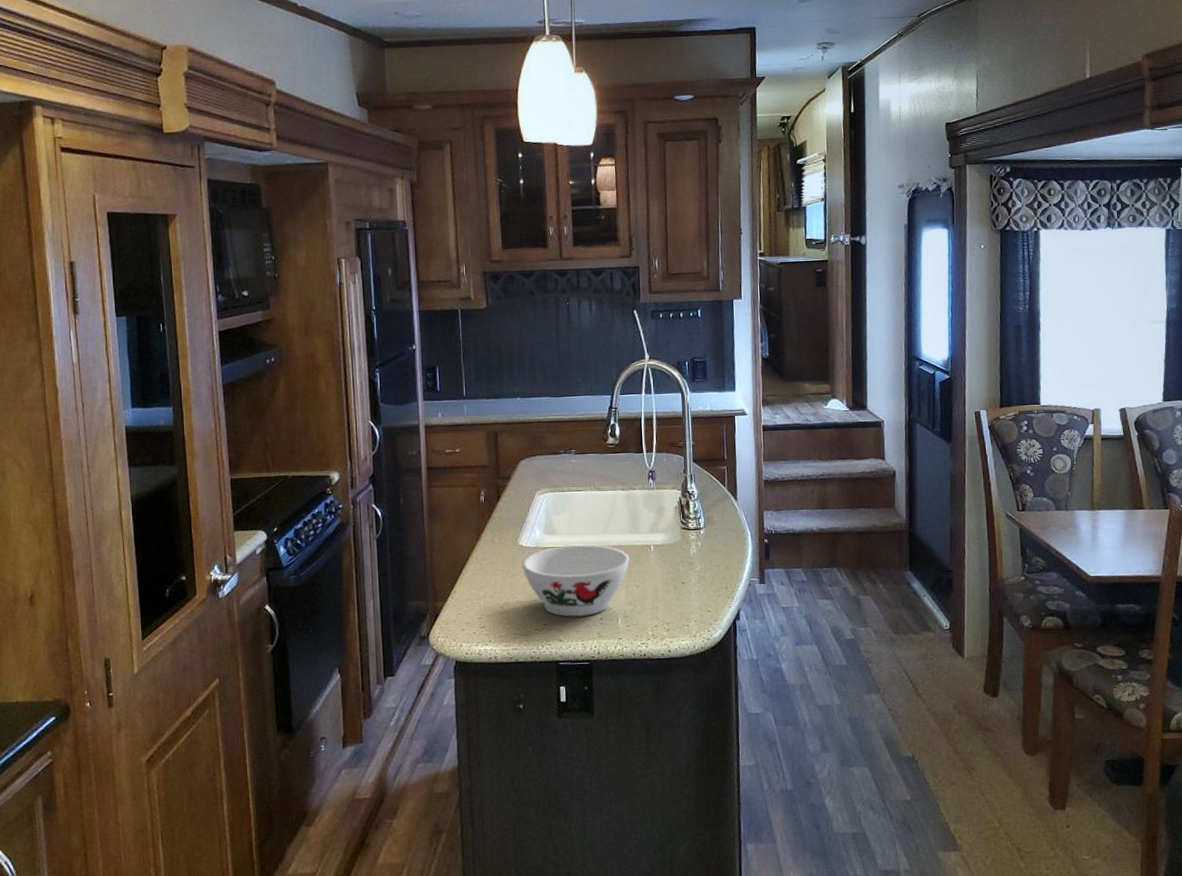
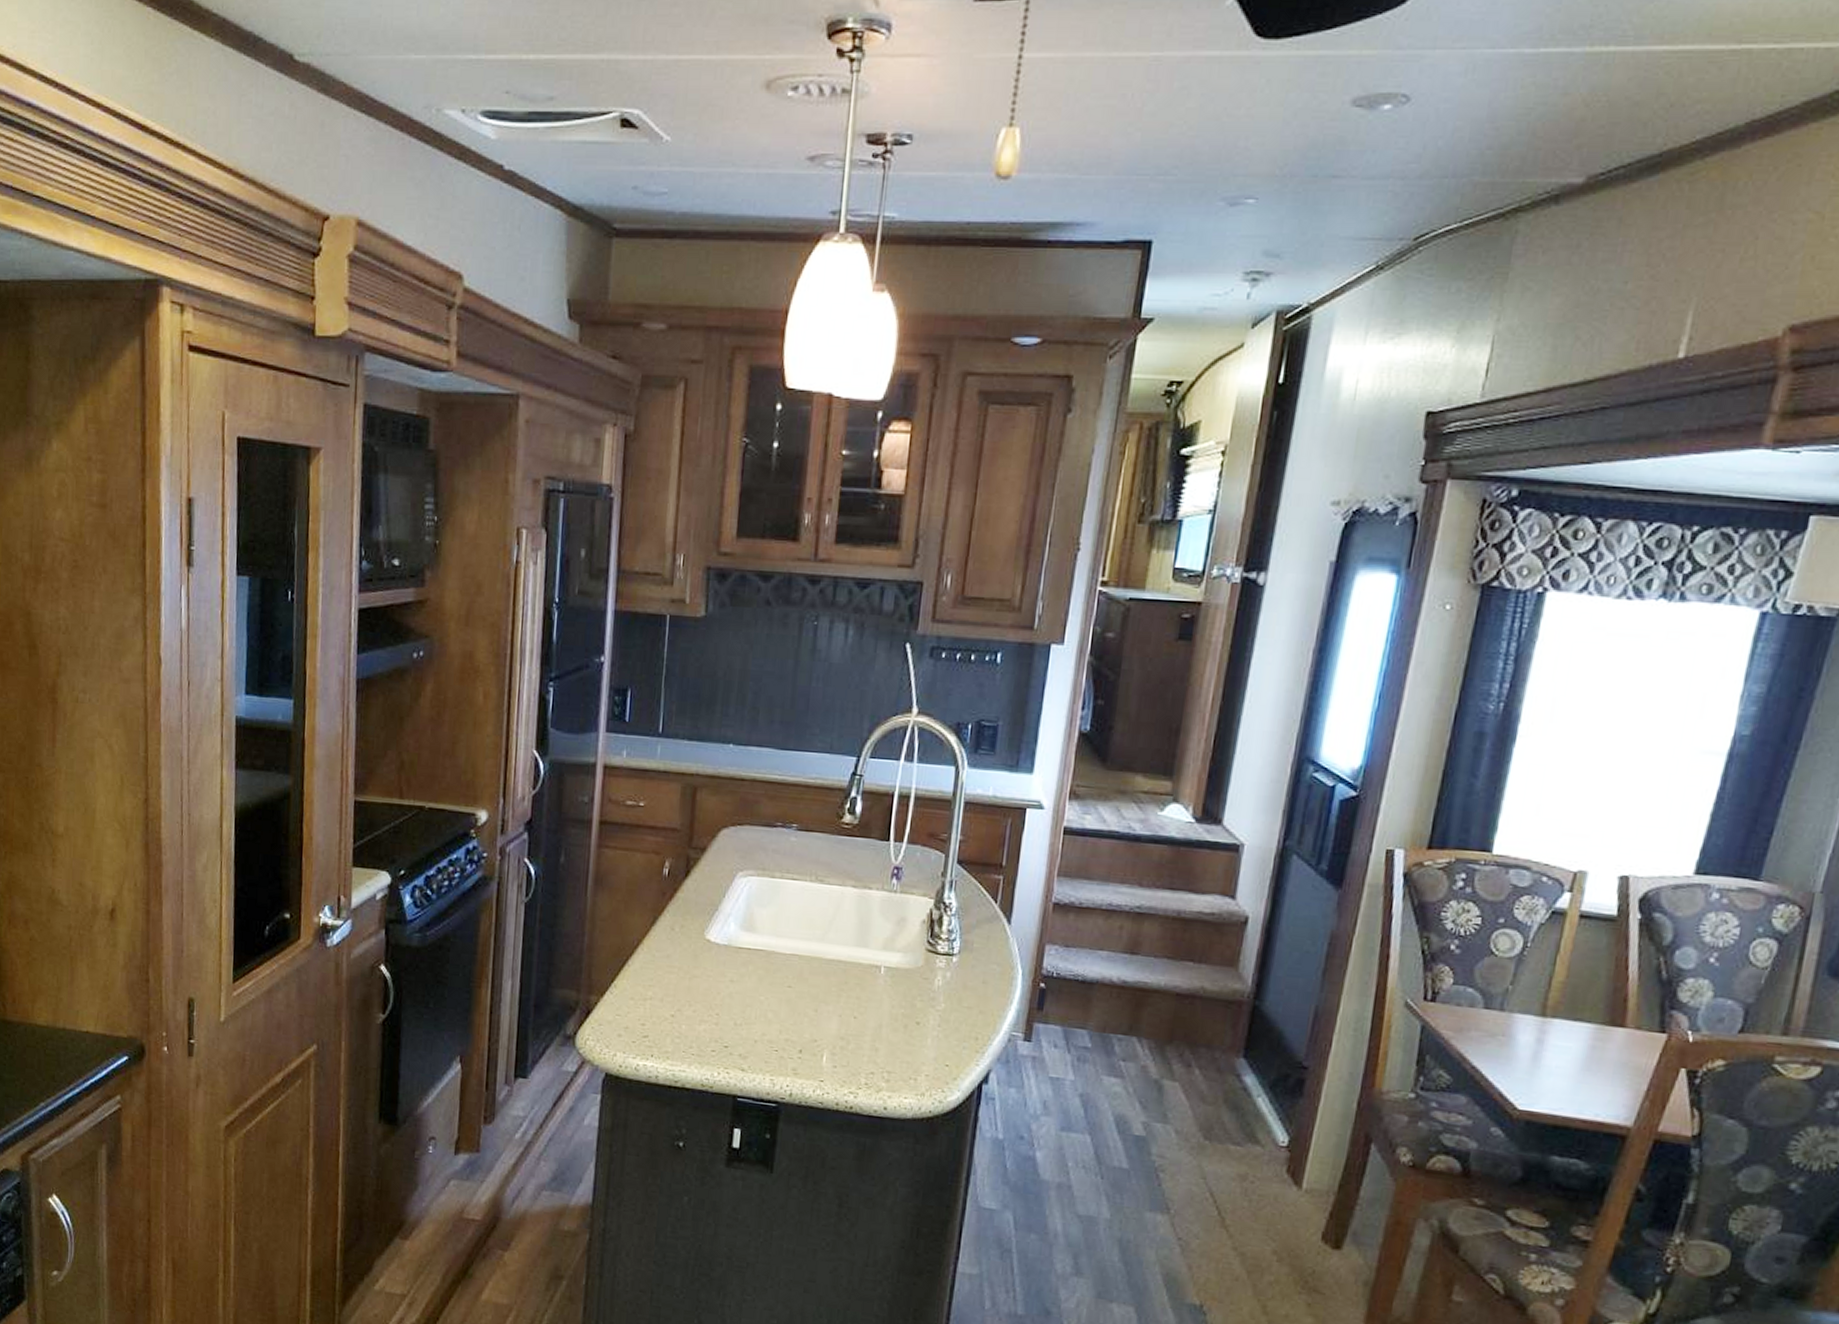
bowl: present [522,544,630,617] -> none [706,948,850,1045]

